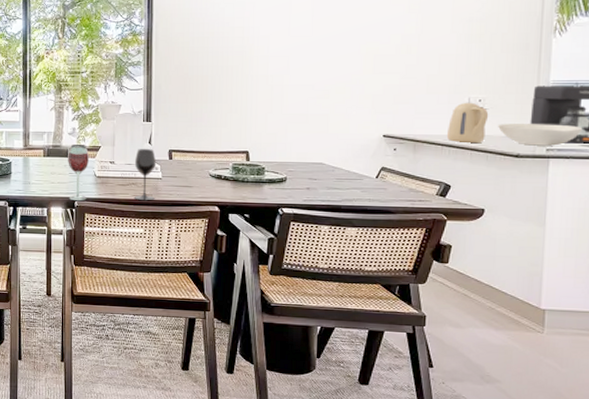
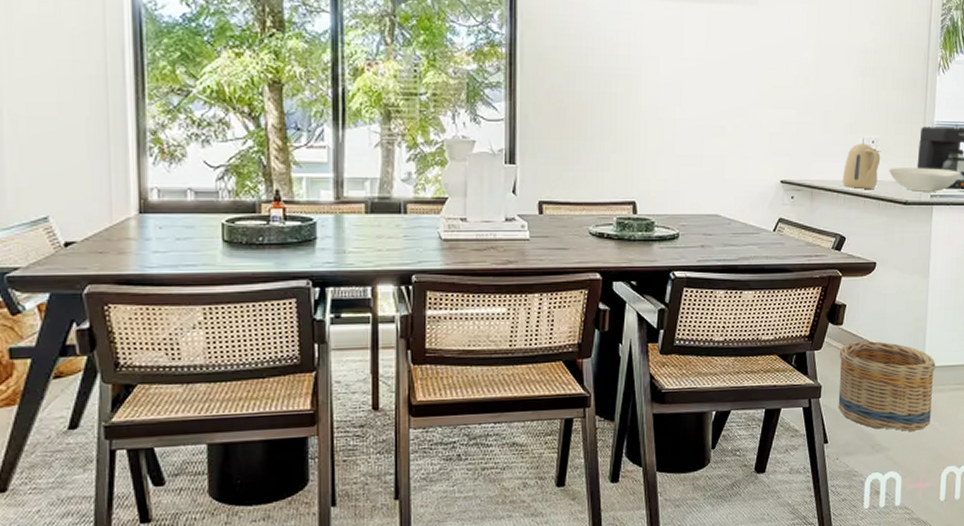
wineglass: present [68,143,90,201] -> none [401,194,432,275]
wineglass: present [134,149,157,200] -> none [493,201,523,269]
basket: none [443,280,555,368] -> present [838,341,936,431]

